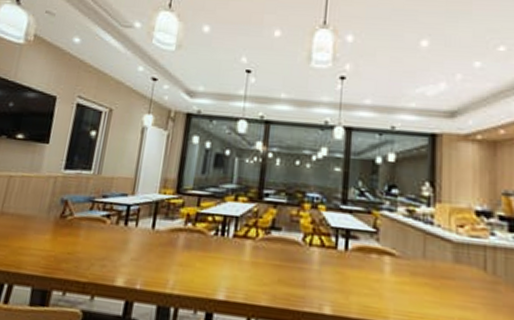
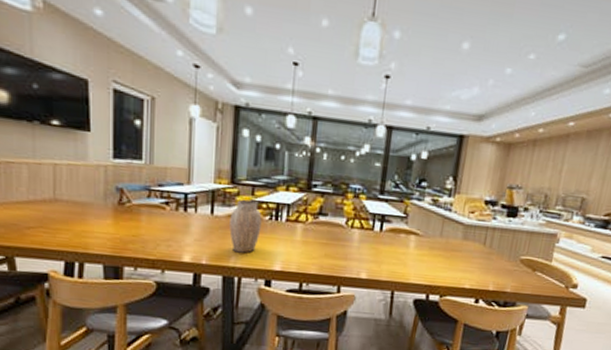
vase: none [170,211,207,277] -> present [229,199,262,253]

